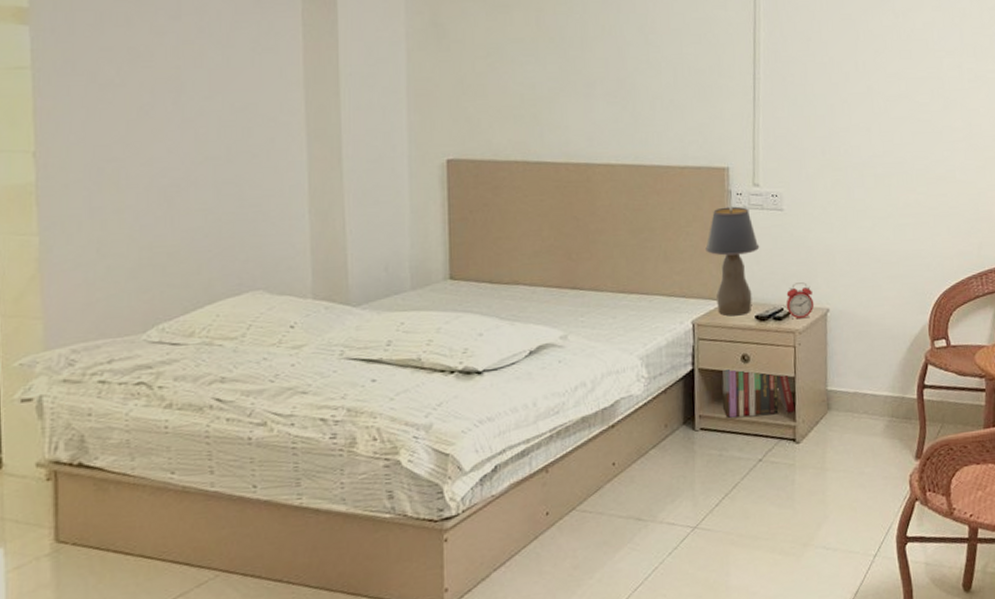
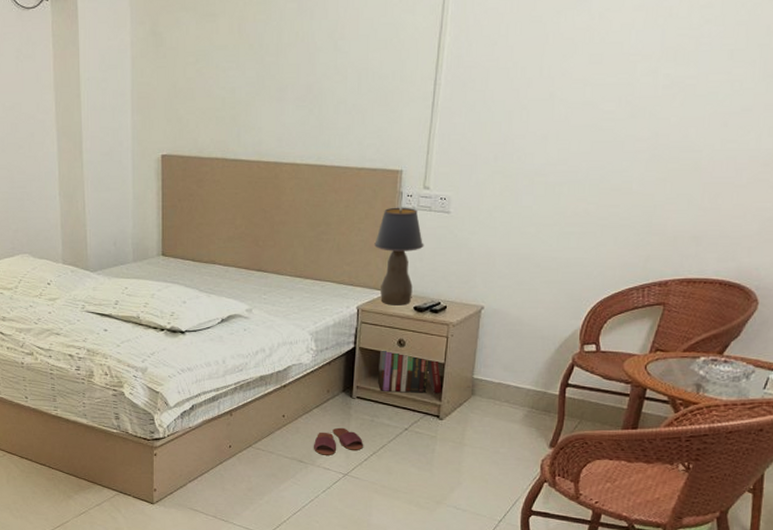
slippers: none [653,468,712,507] -> present [314,427,363,455]
alarm clock: present [786,282,815,320] -> none [443,281,470,313]

